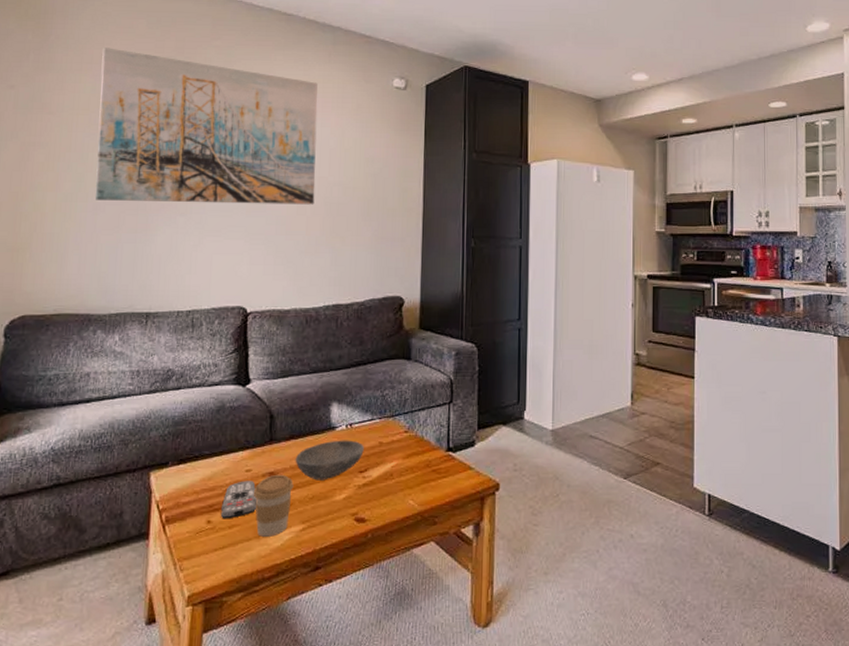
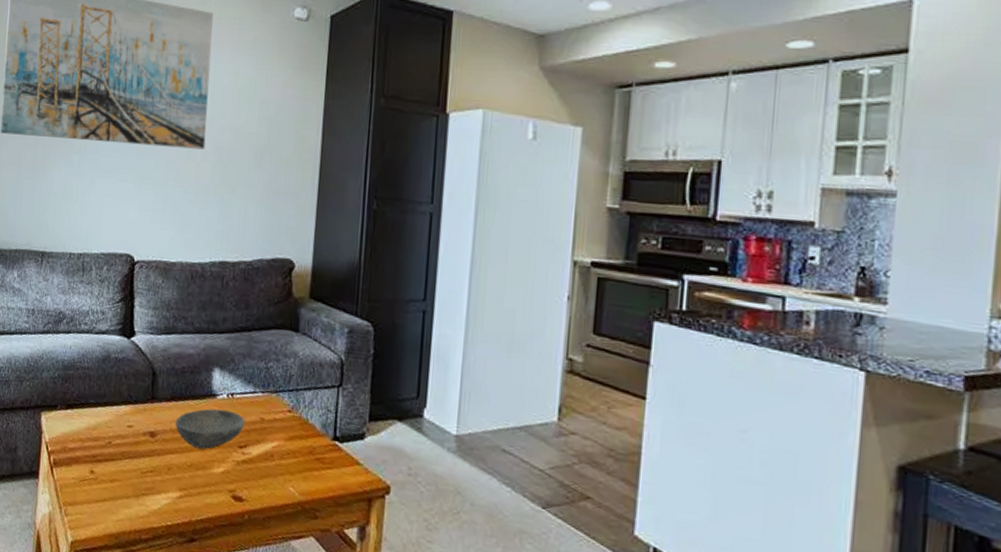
remote control: present [220,480,257,519] -> none [102,435,137,473]
coffee cup: present [254,474,294,537] -> none [134,434,173,499]

